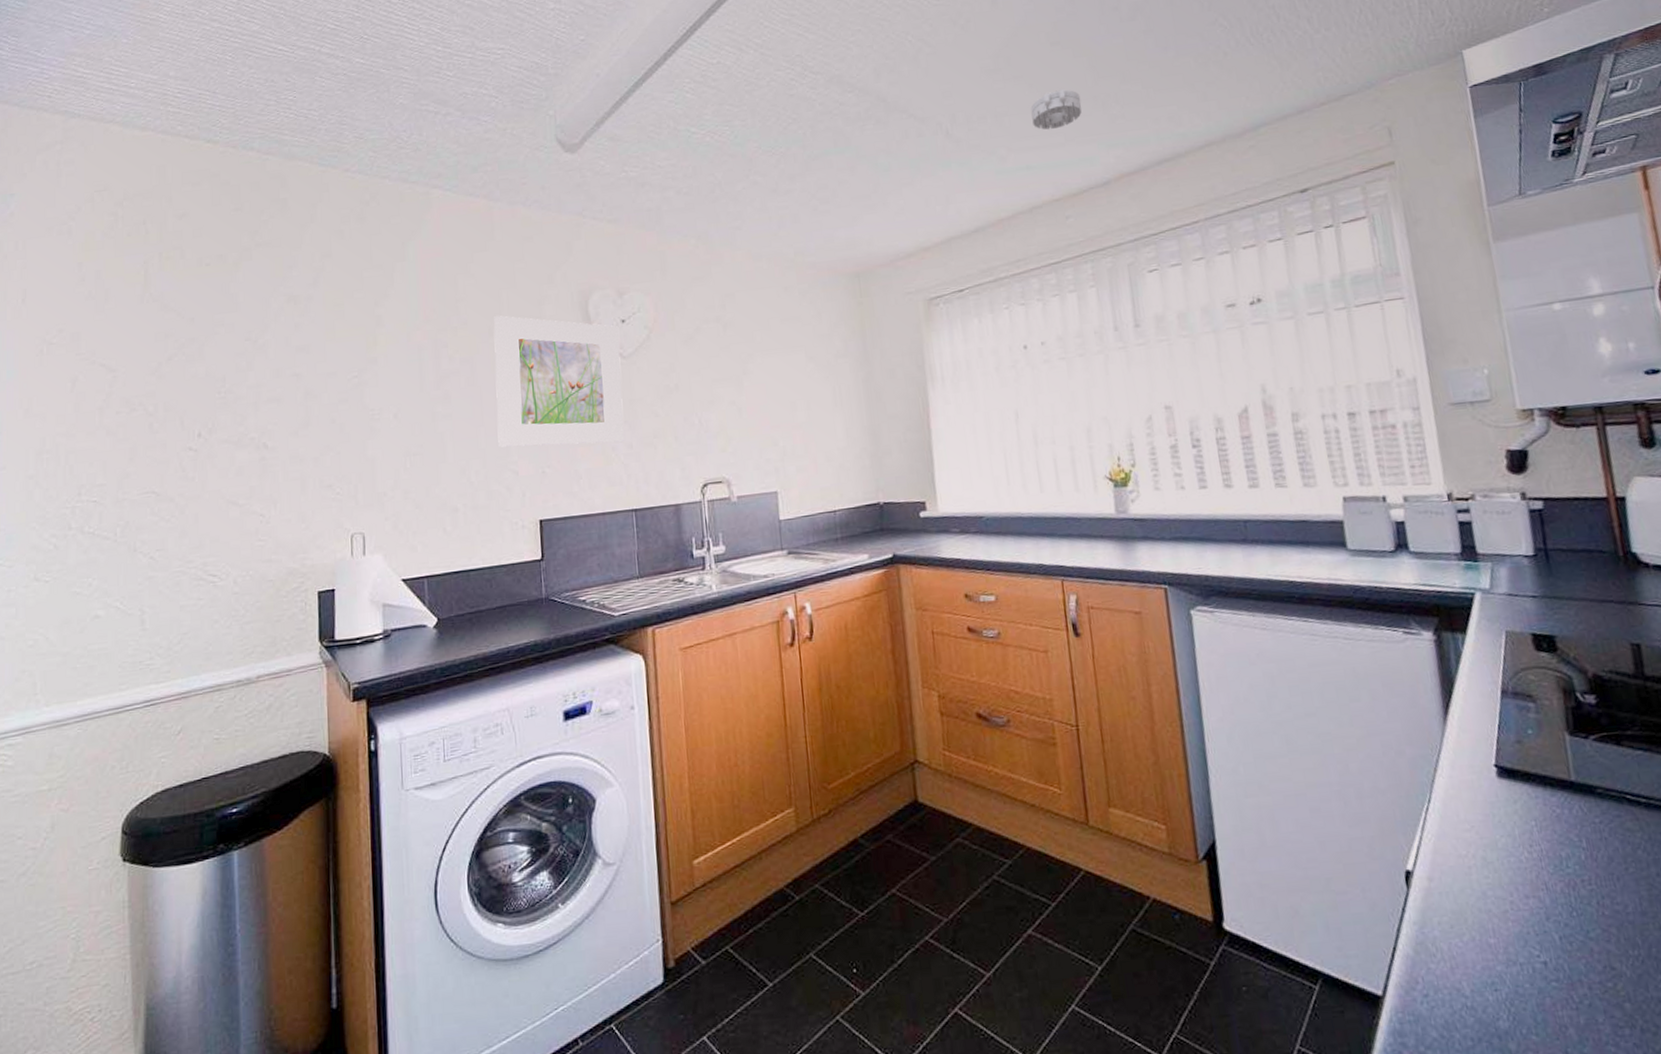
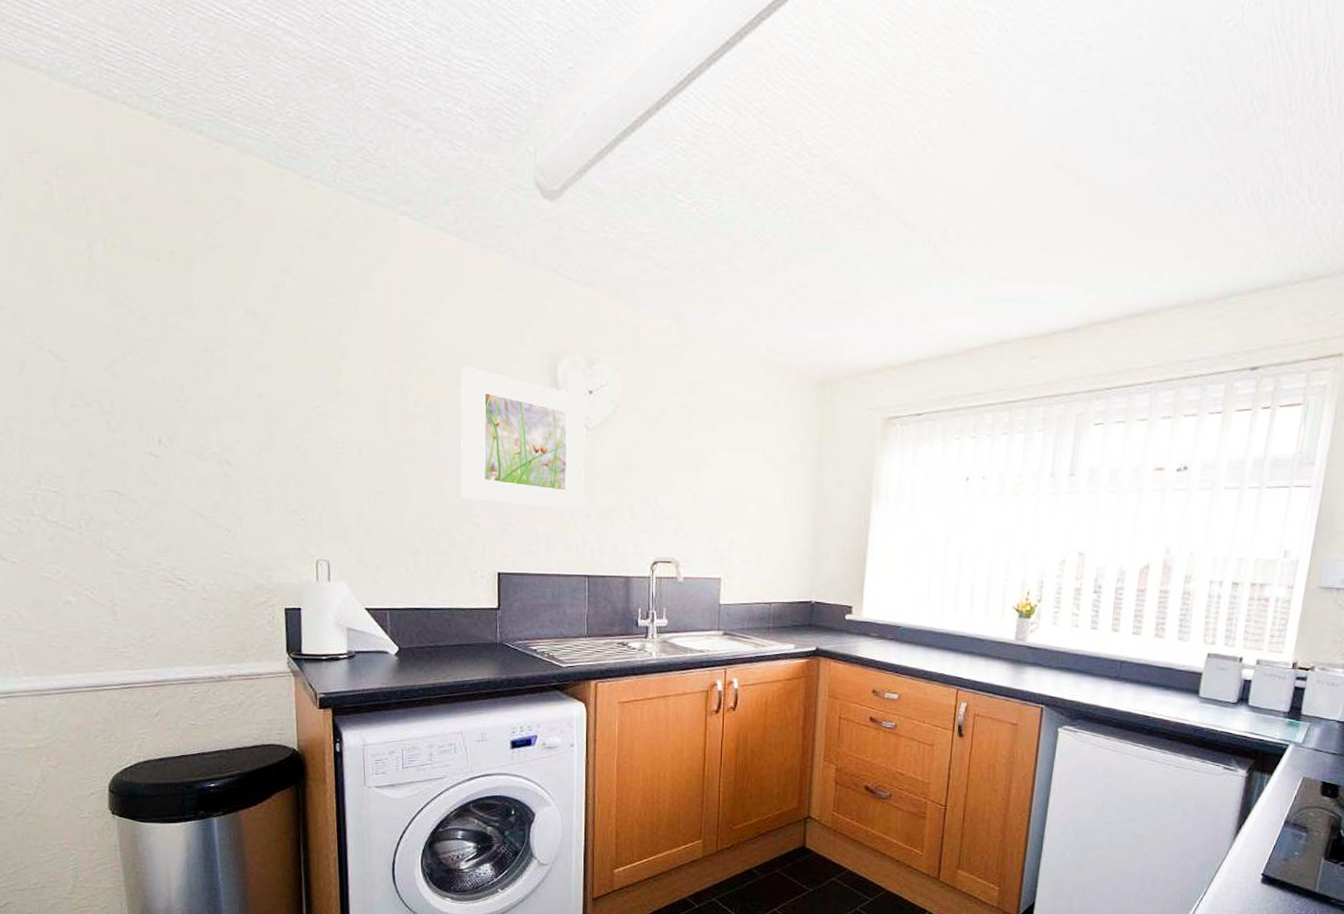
smoke detector: present [1030,88,1082,130] -> none [1020,219,1072,263]

